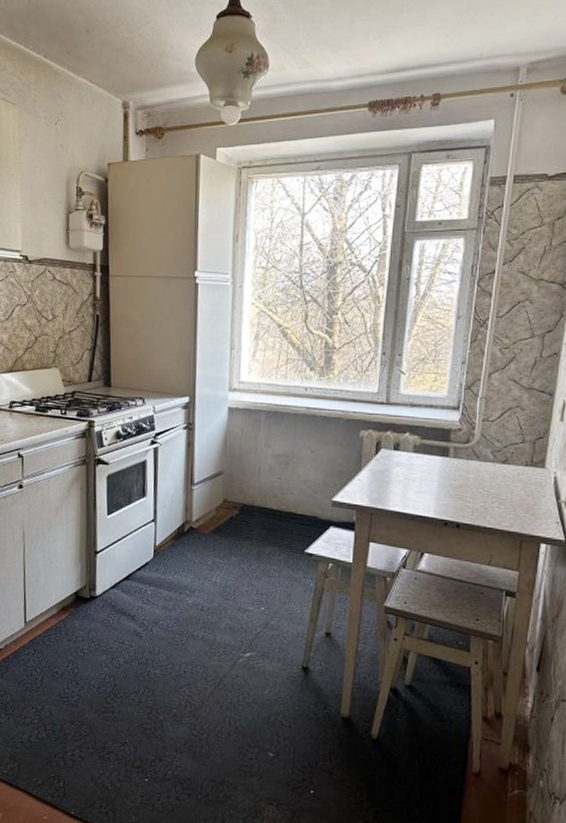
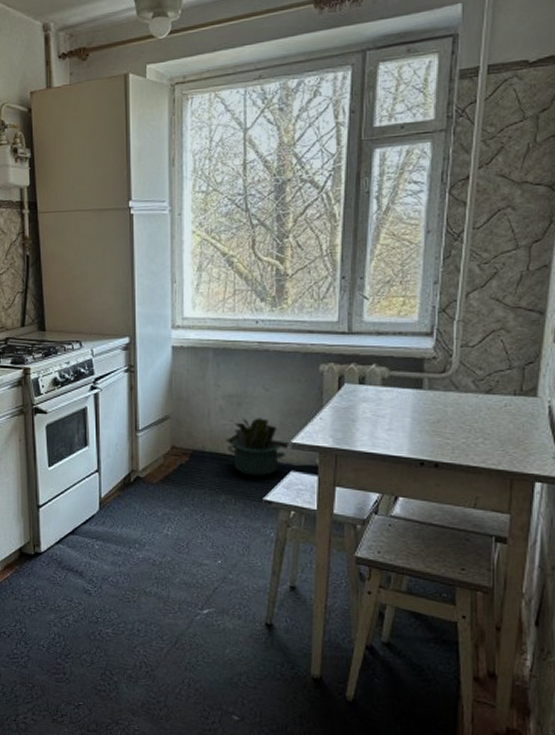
decorative plant: none [273,477,330,531] -> present [226,418,289,476]

